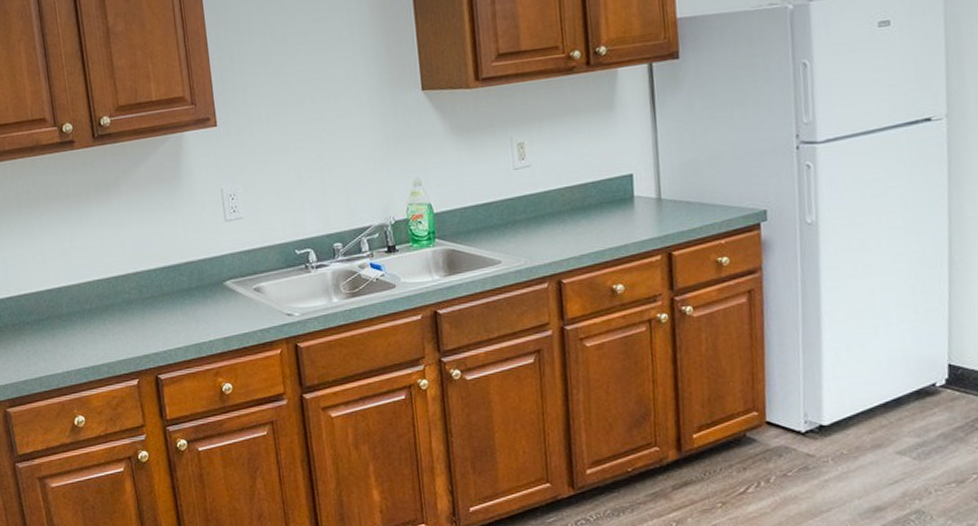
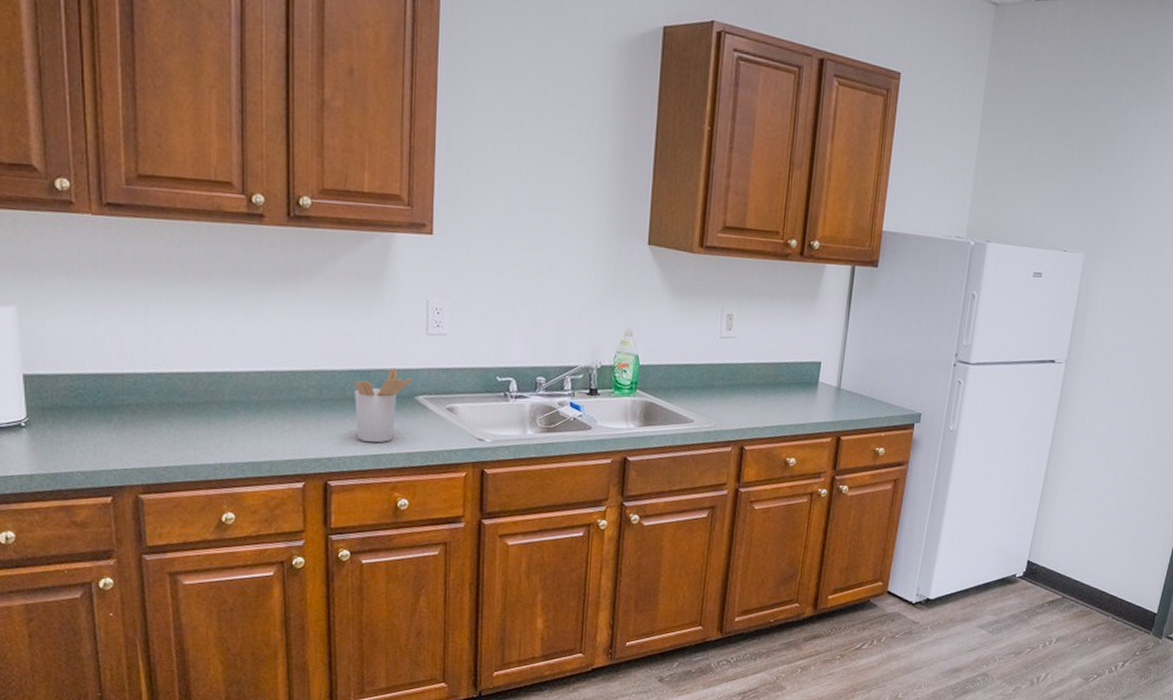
utensil holder: none [169,258,220,333] -> present [354,368,413,443]

